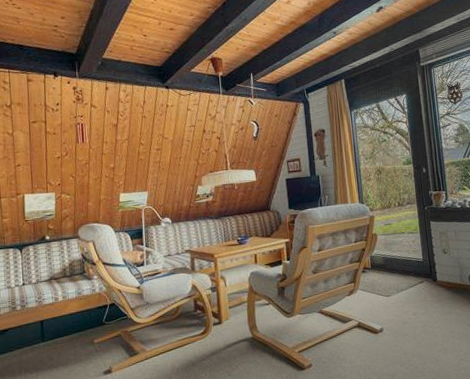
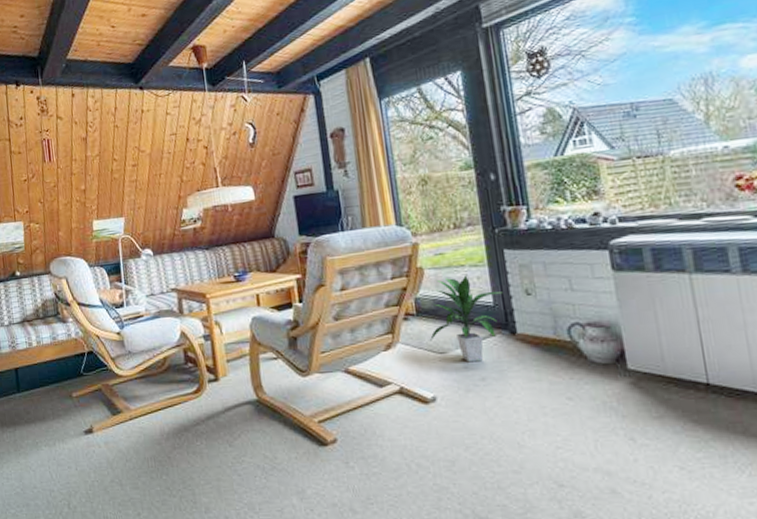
indoor plant: none [380,238,428,302] -> present [430,273,501,363]

